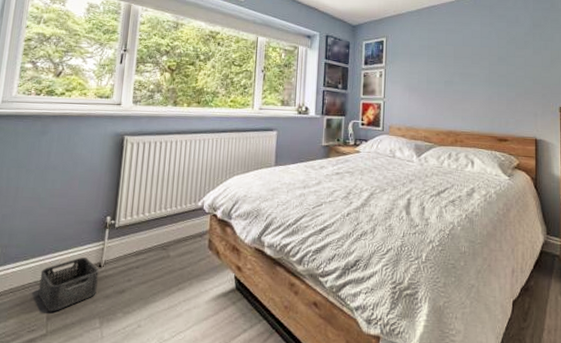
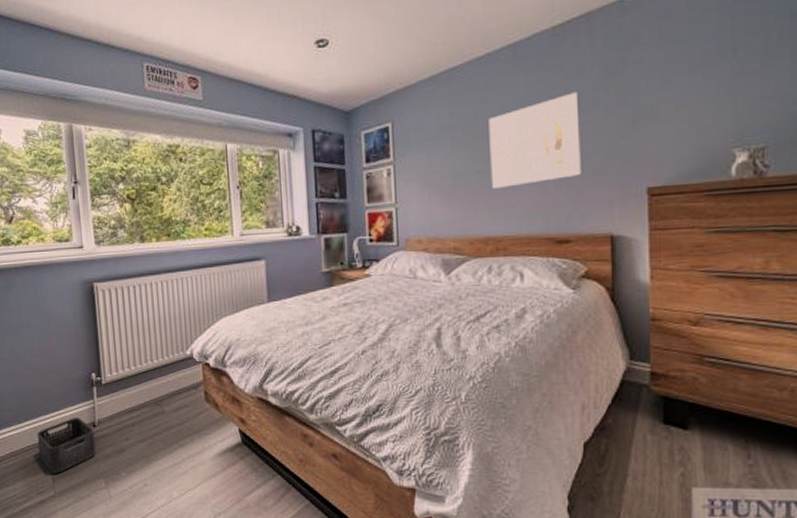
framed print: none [454,35,516,96] -> present [489,92,581,189]

